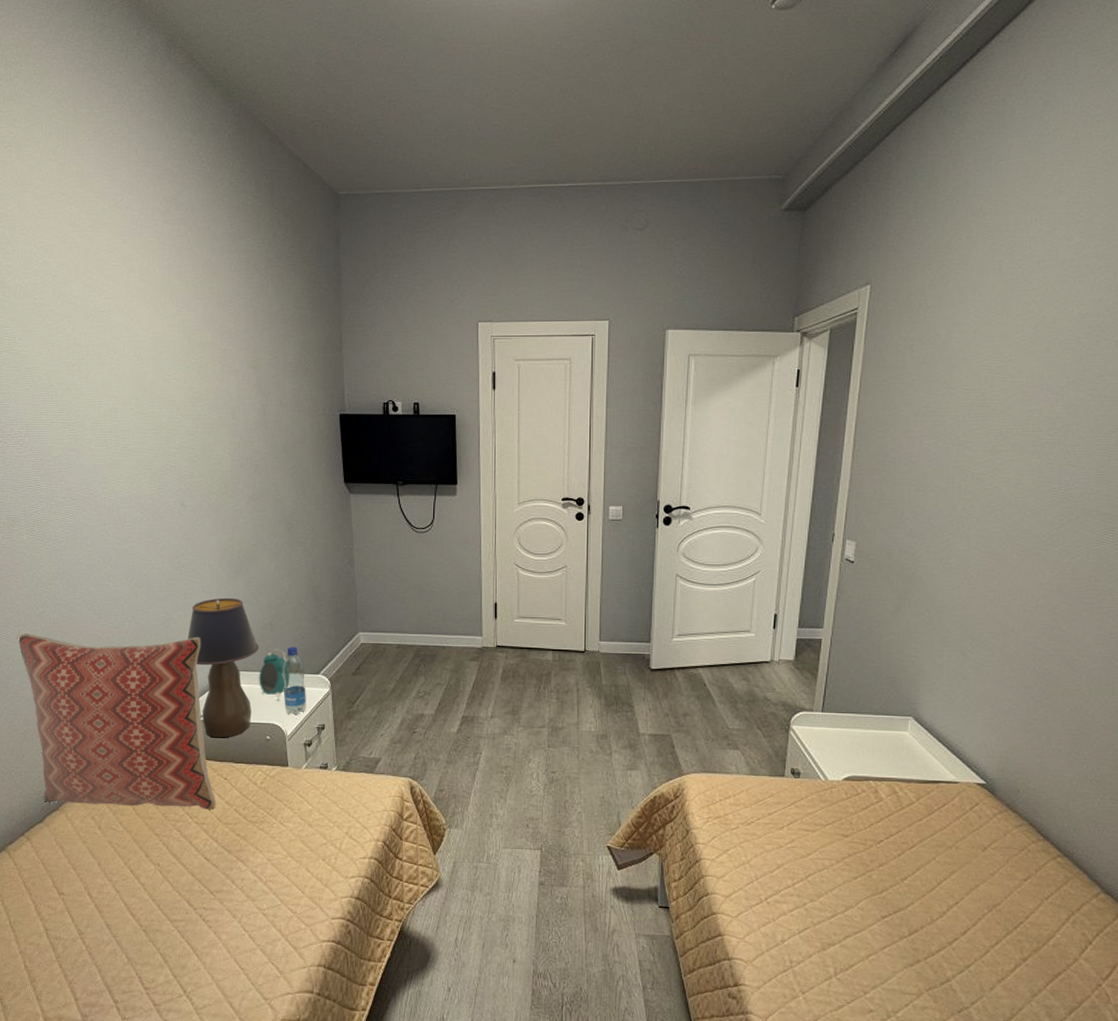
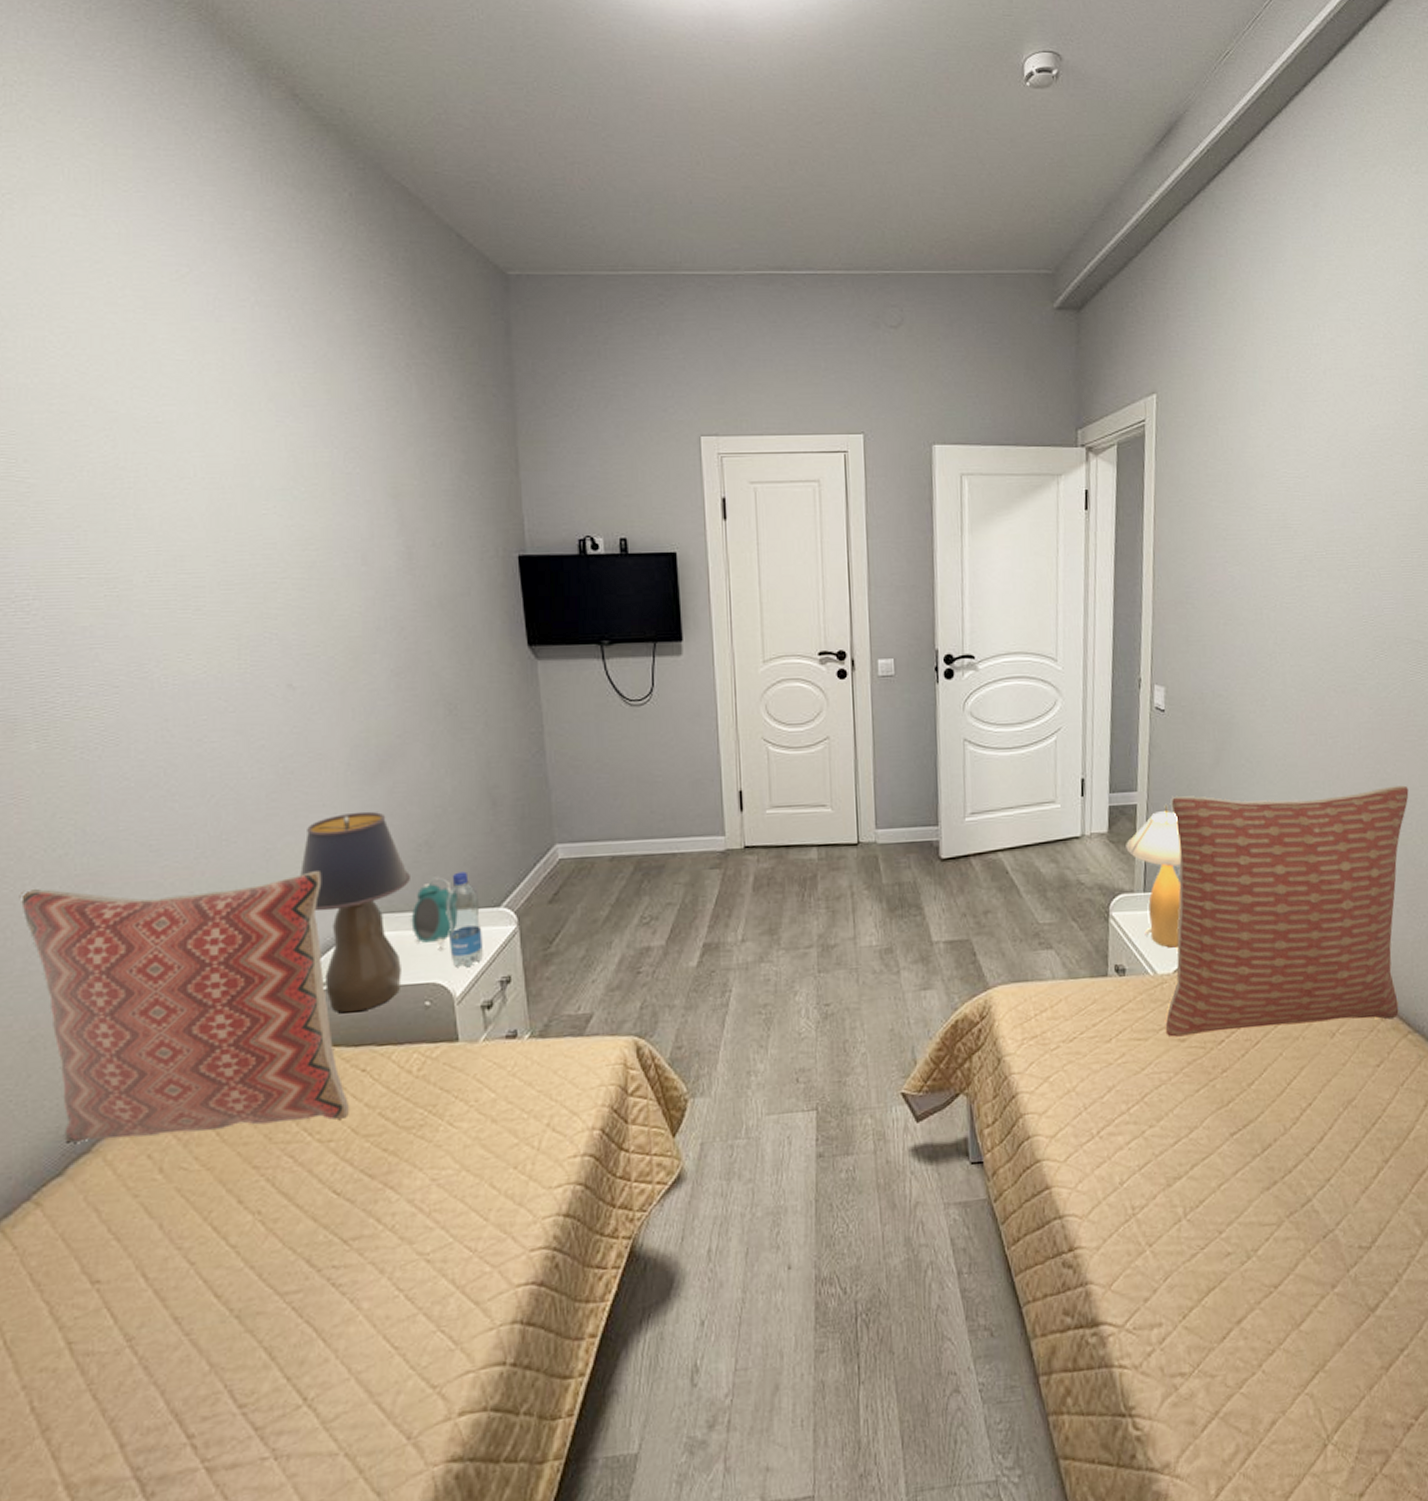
table lamp: none [809,642,857,760] -> present [1126,805,1181,948]
pillow: none [831,635,1082,842] -> present [1165,785,1409,1037]

